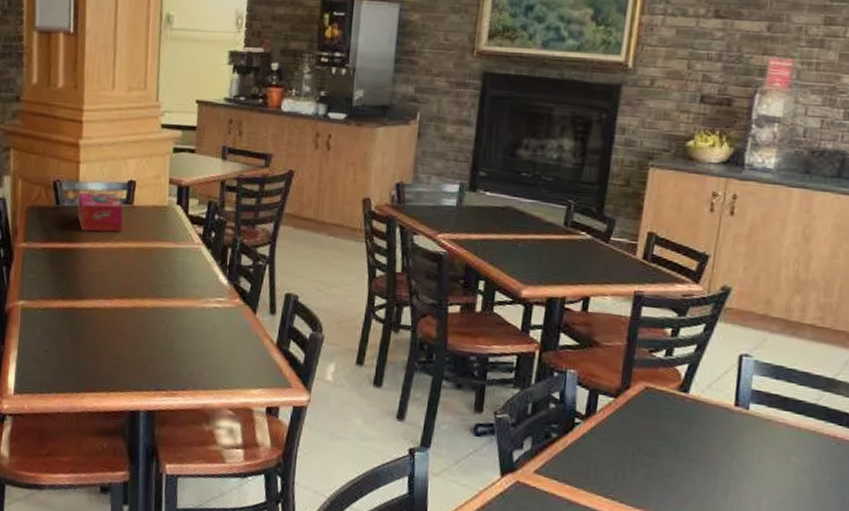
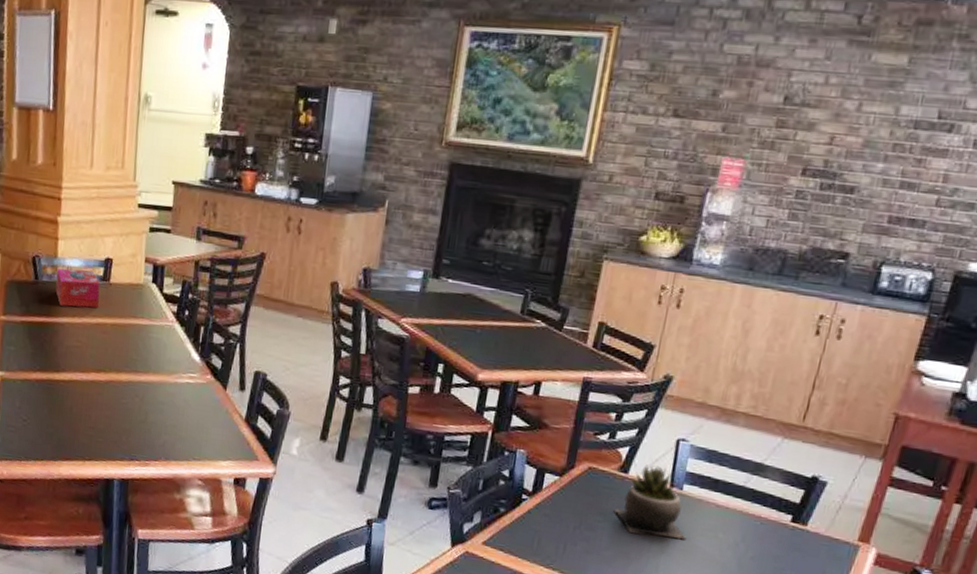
succulent plant: none [675,383,757,464] -> present [614,464,687,540]

